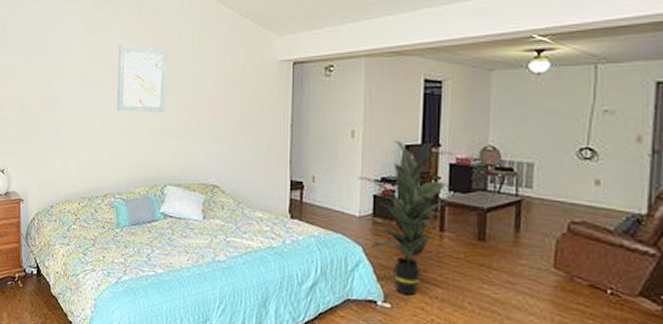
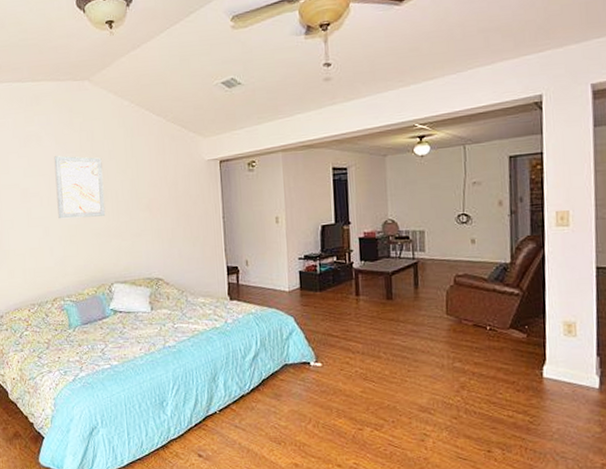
indoor plant: present [358,139,457,296] -> none [285,221,365,354]

